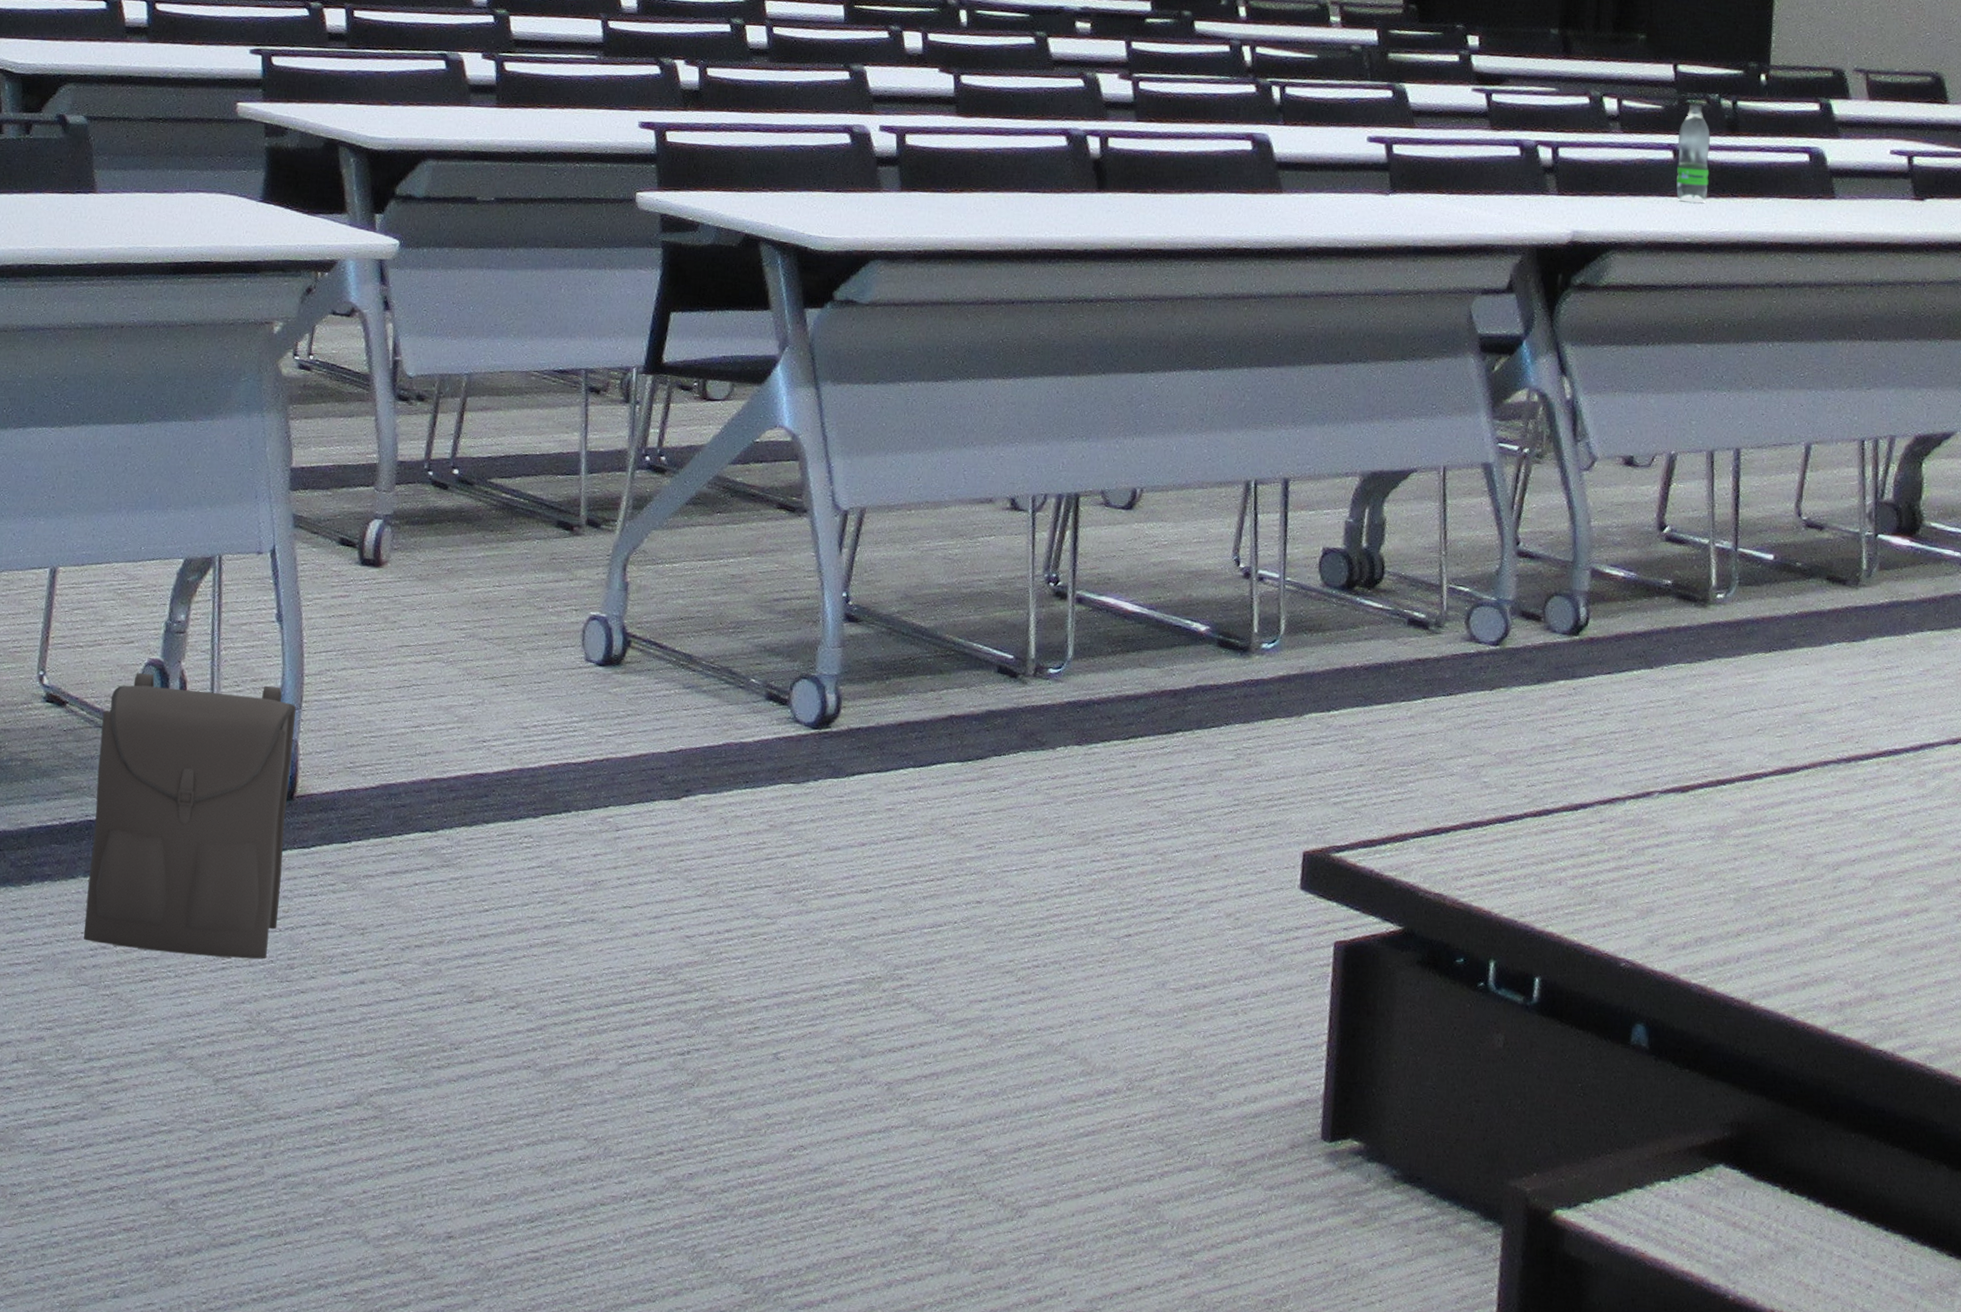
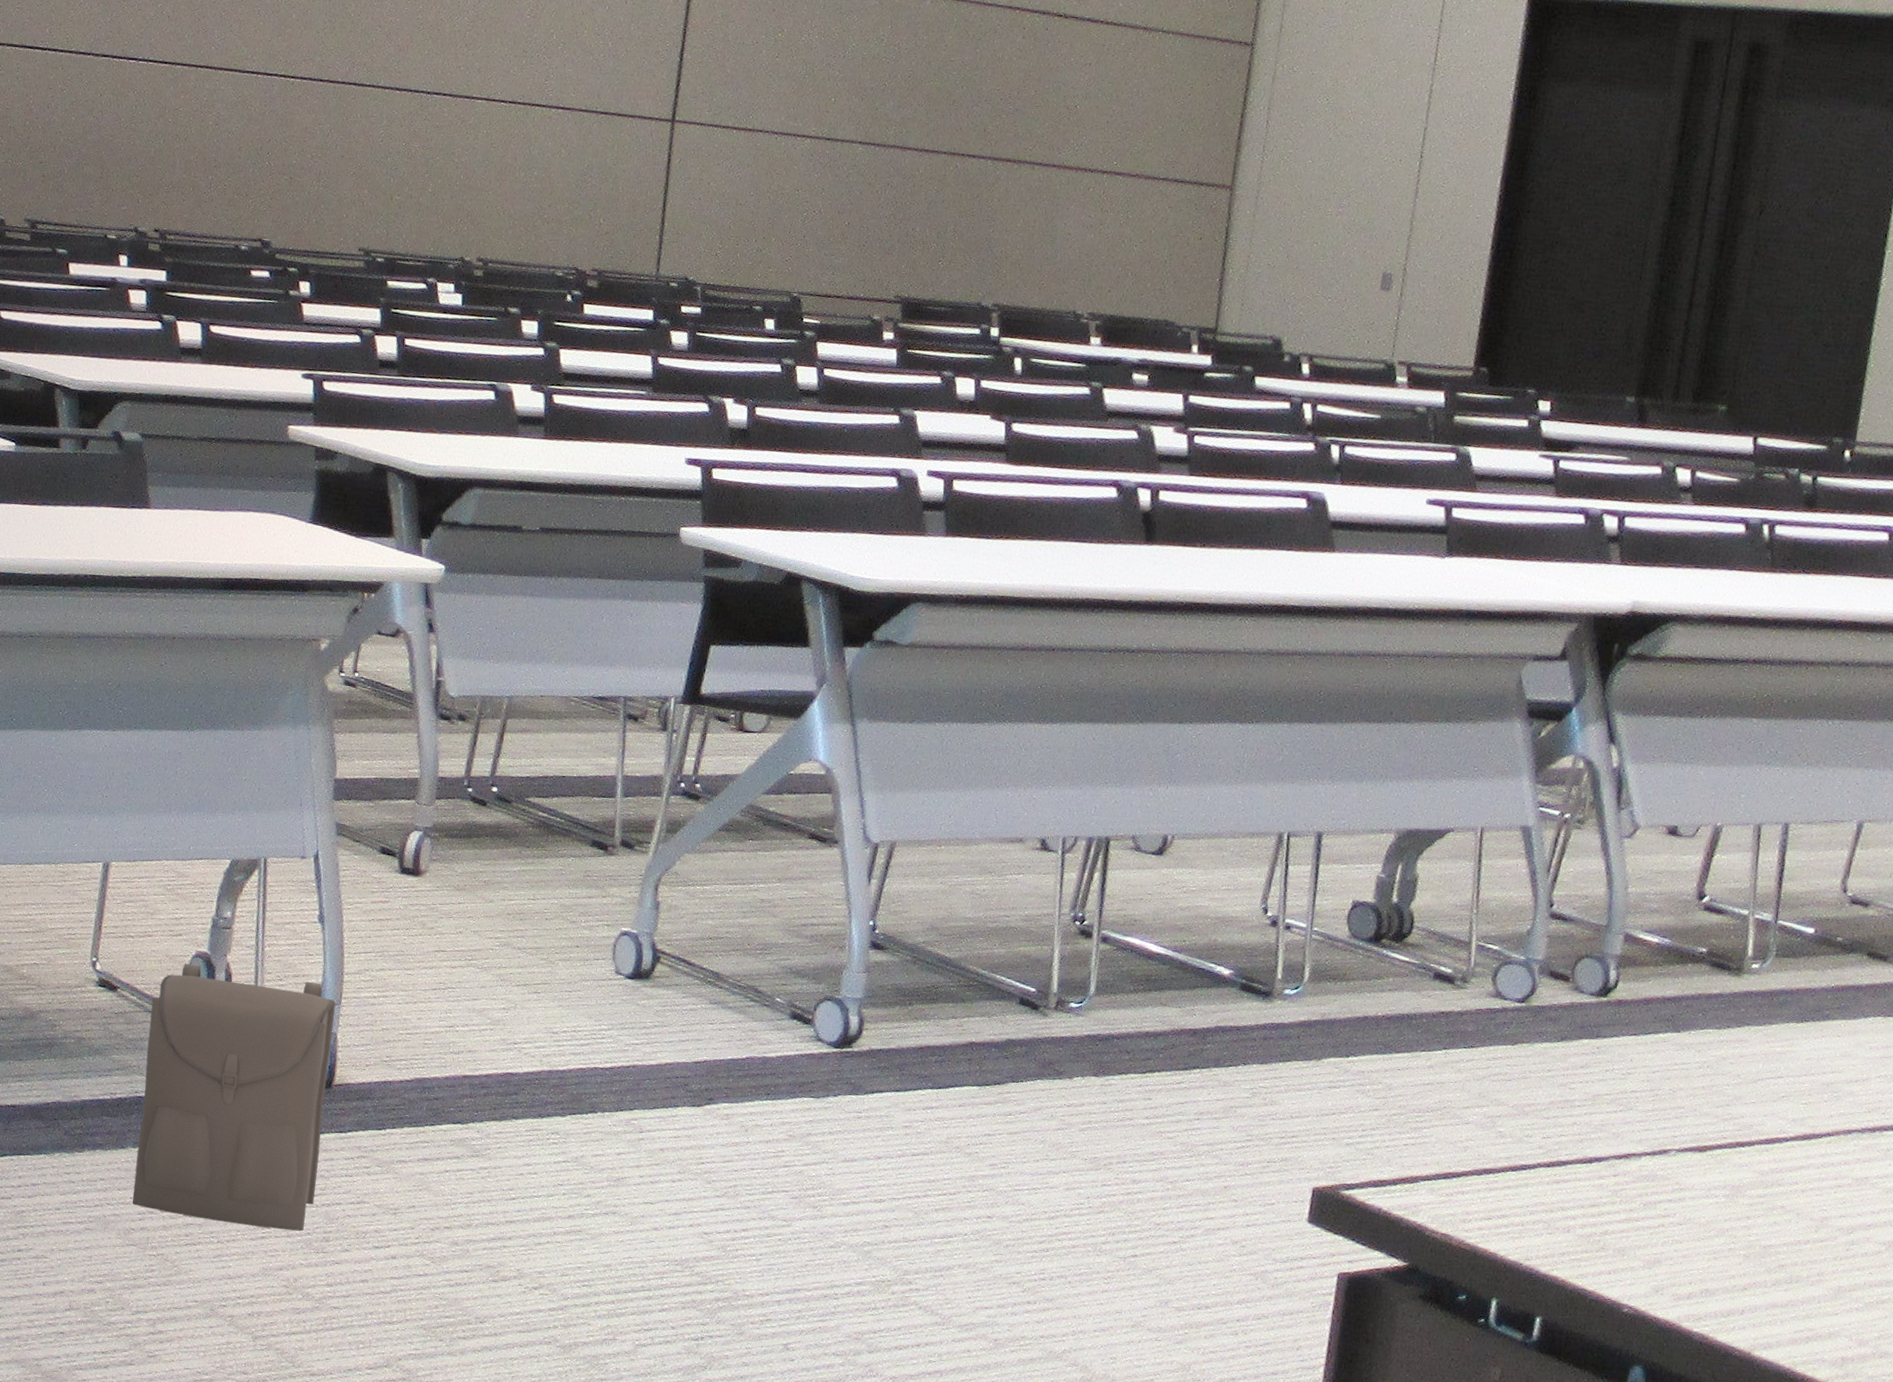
bottle: present [1676,104,1710,203] -> none [1745,478,1786,578]

